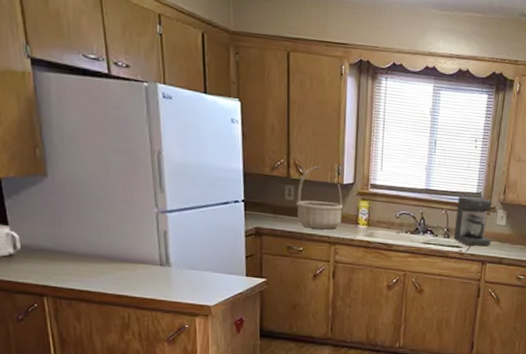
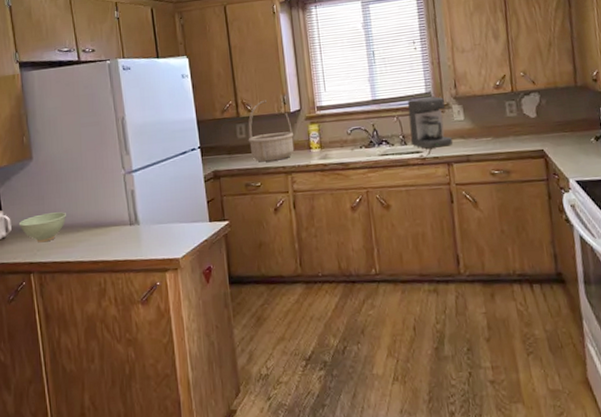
bowl: none [29,237,88,268] -> present [18,212,67,243]

